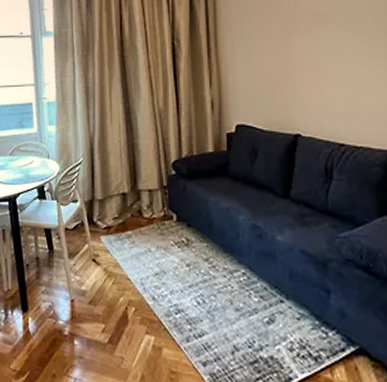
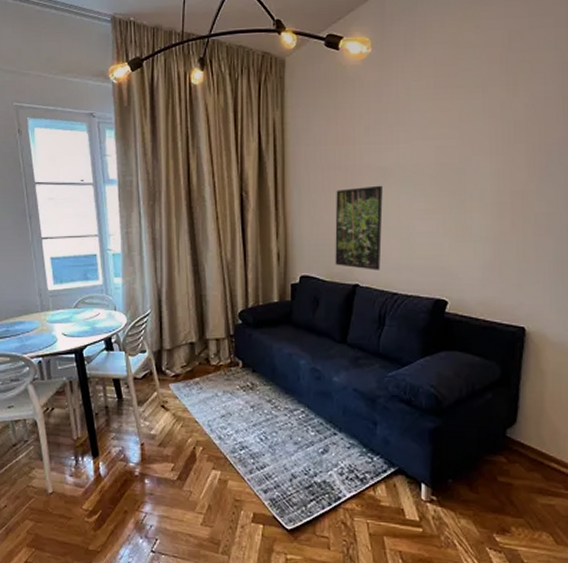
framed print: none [271,30,324,119] -> present [335,185,383,270]

